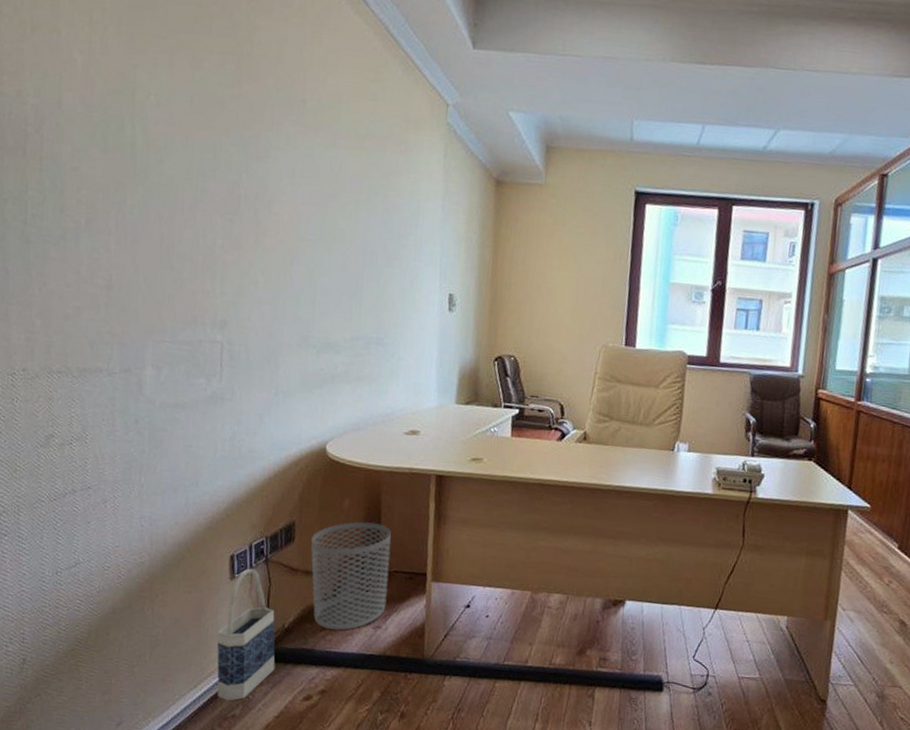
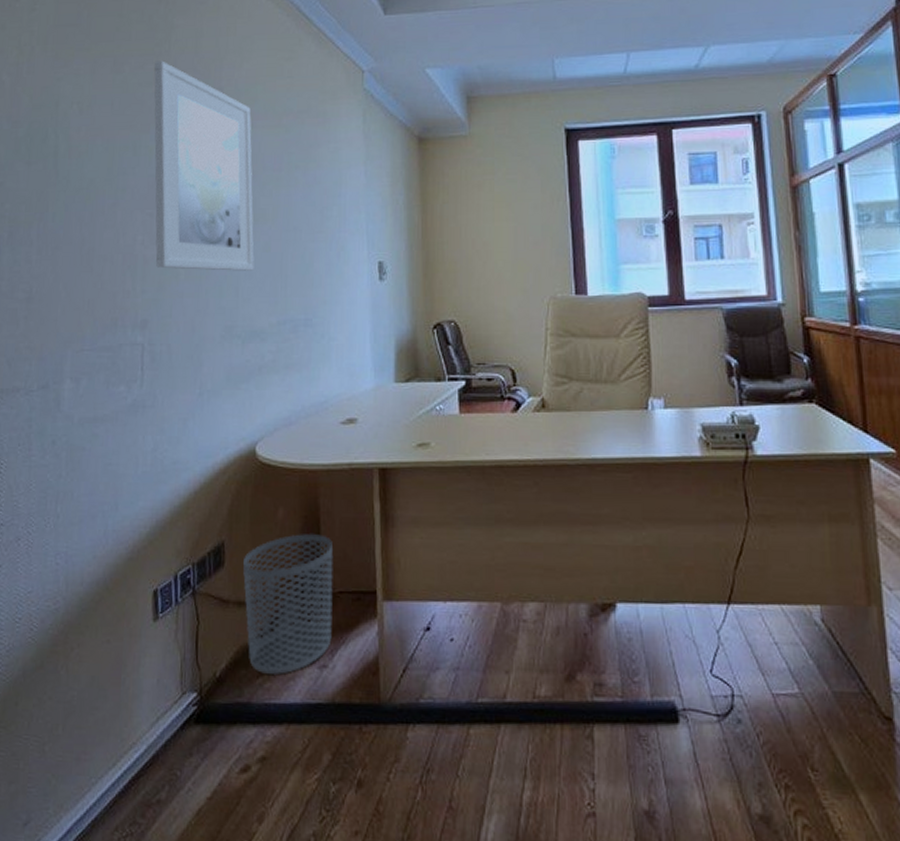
bag: present [217,568,275,701] -> none [139,605,206,781]
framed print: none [235,61,334,287] -> present [154,60,254,271]

